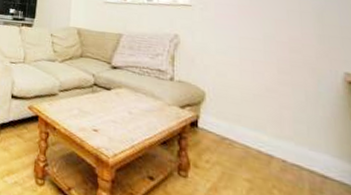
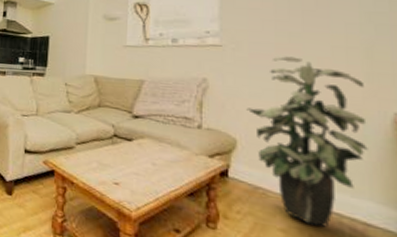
indoor plant: none [214,17,323,178] -> present [246,56,368,227]

